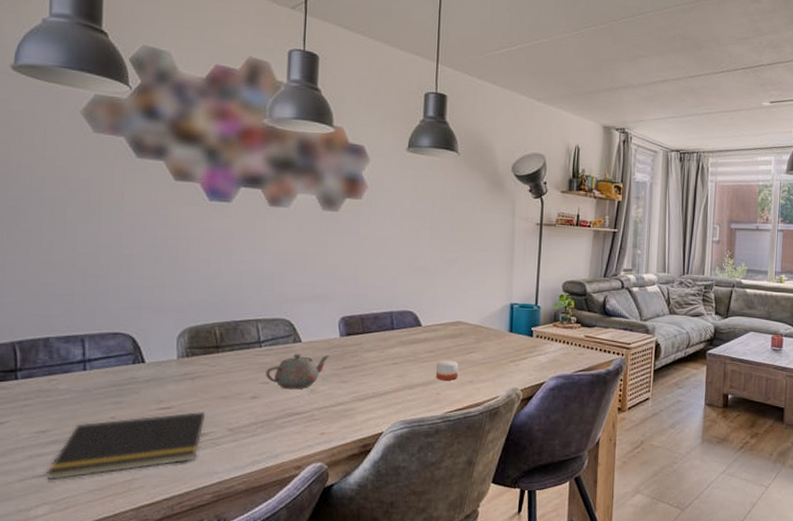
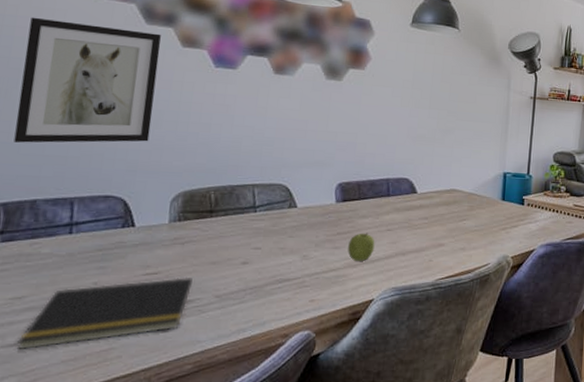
wall art: none [20,154,153,282] -> present [14,17,161,143]
teapot: present [266,353,329,390] -> none [258,219,324,255]
fruit: none [355,366,382,395] -> present [348,233,375,261]
candle: present [435,360,459,380] -> none [428,227,451,247]

